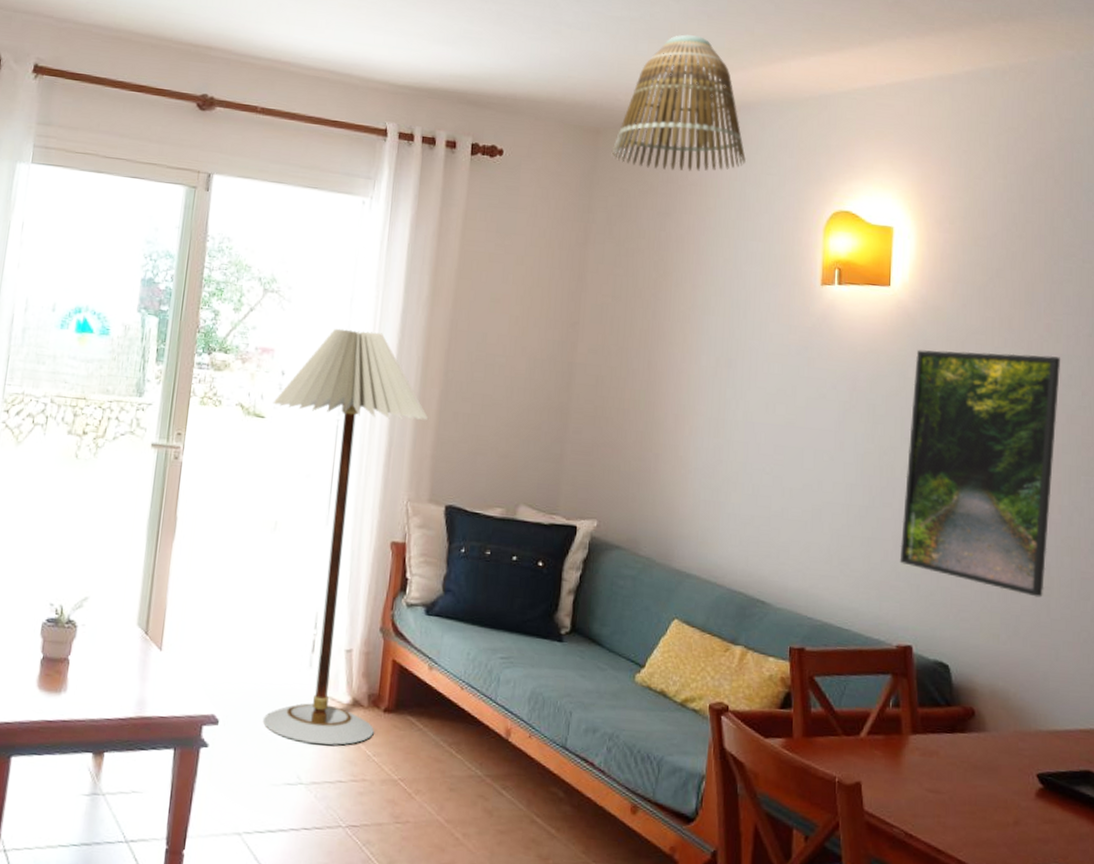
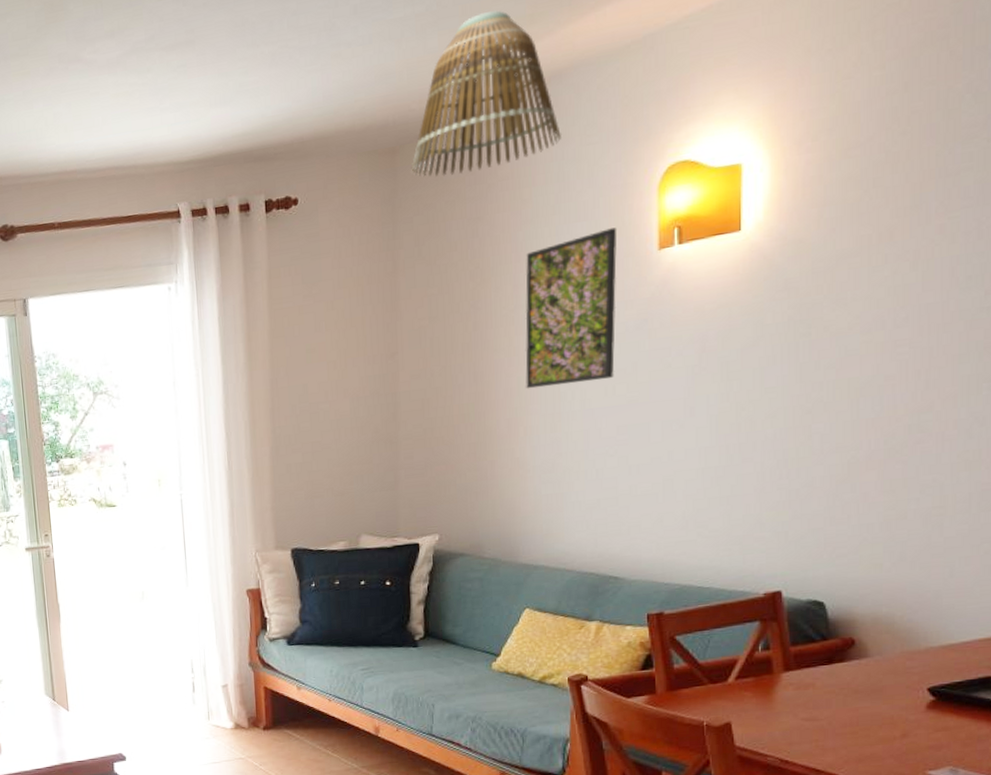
floor lamp: present [262,328,429,745] -> none [120,407,264,764]
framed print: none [695,254,787,396] -> present [525,227,617,389]
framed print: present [899,349,1060,598] -> none [764,259,956,520]

